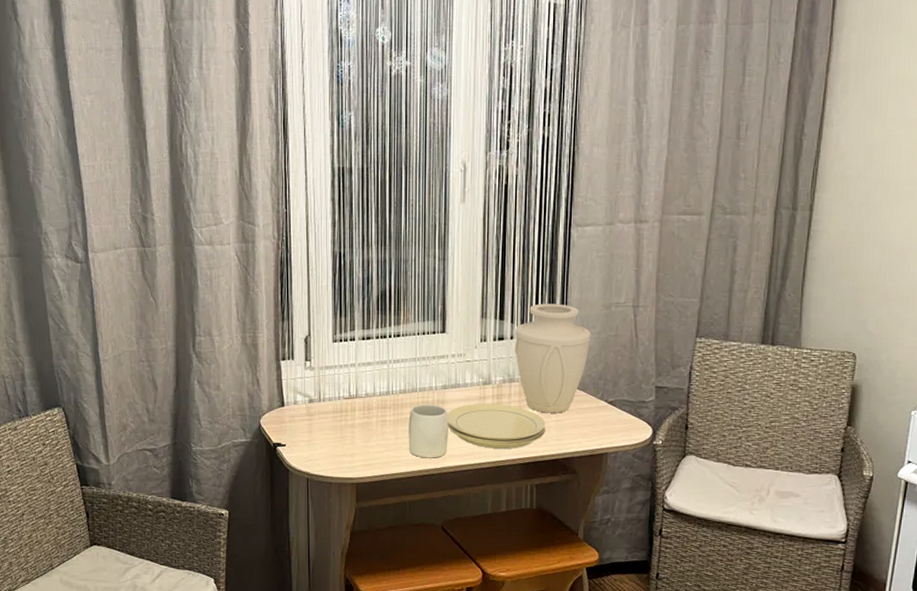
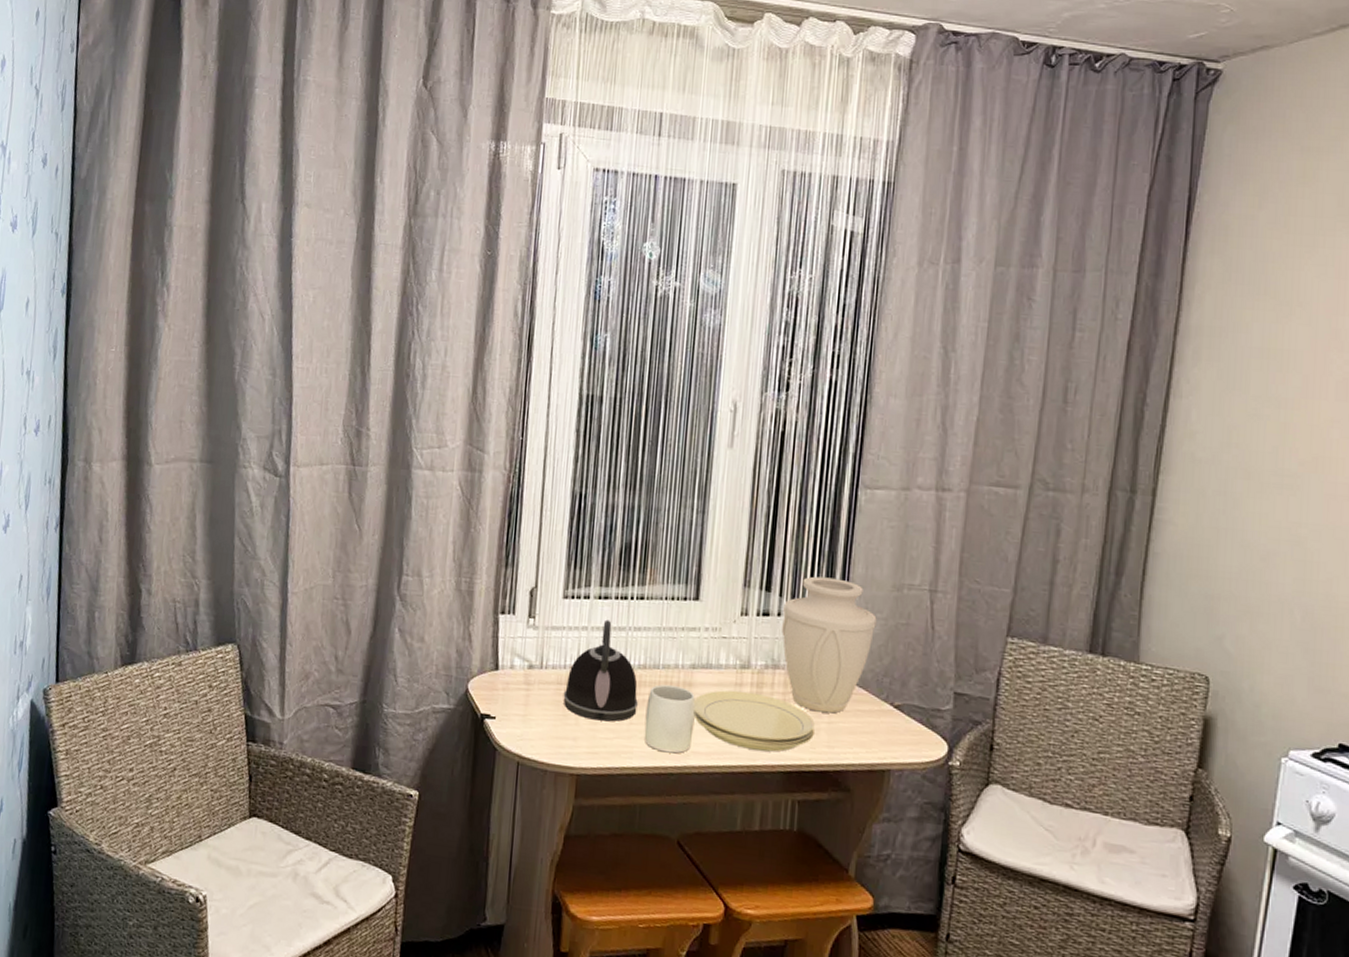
kettle: none [340,356,402,439] -> present [563,619,639,722]

